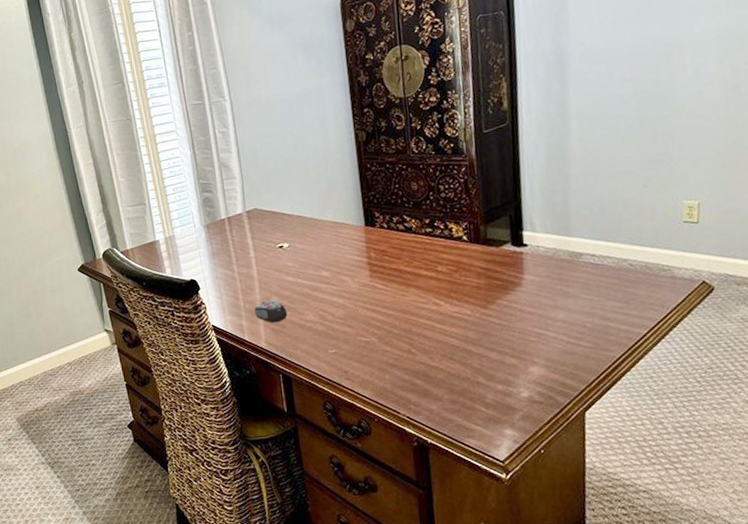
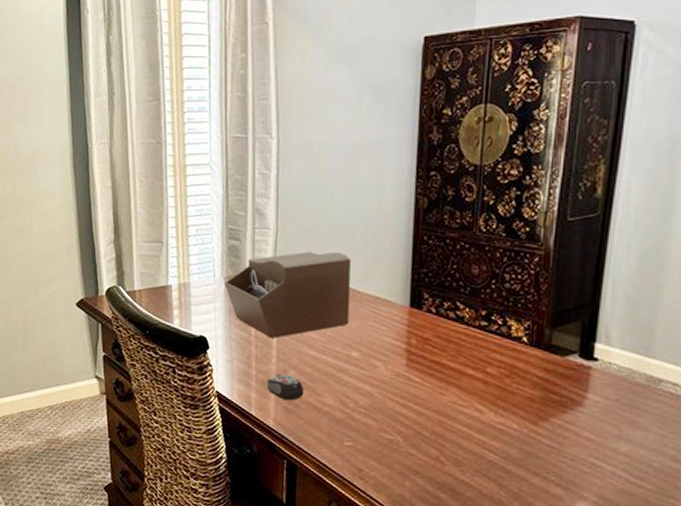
sewing box: none [204,189,316,272] -> present [224,251,351,338]

